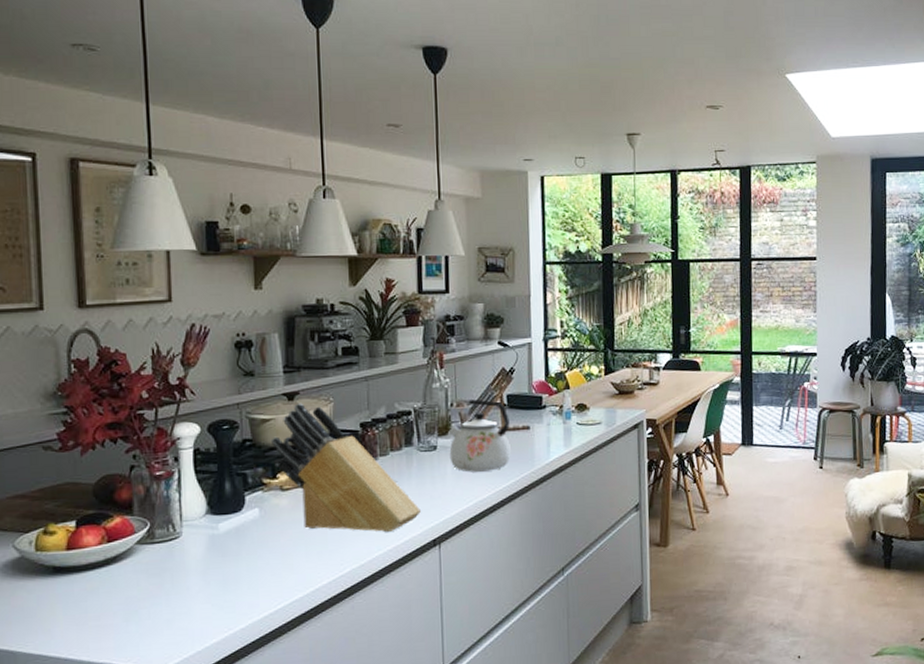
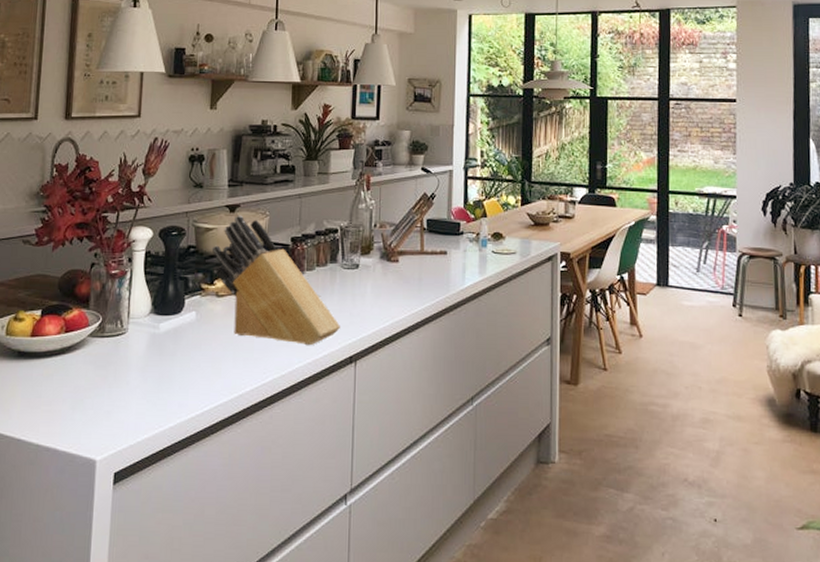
kettle: present [448,399,511,473] -> none [370,222,428,293]

